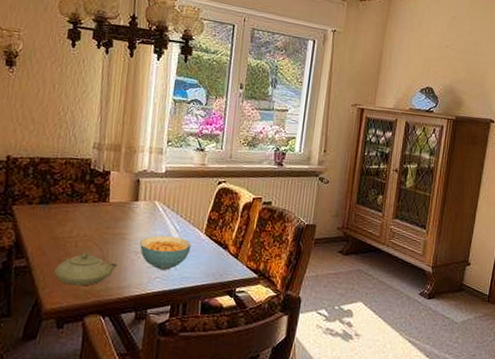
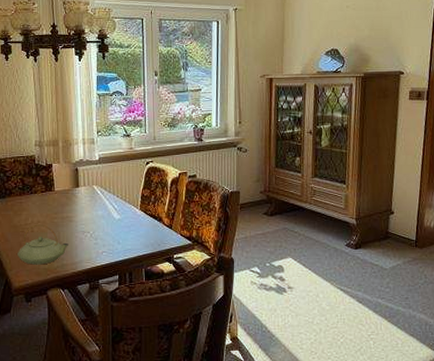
cereal bowl: present [140,235,191,270] -> none [86,214,129,244]

